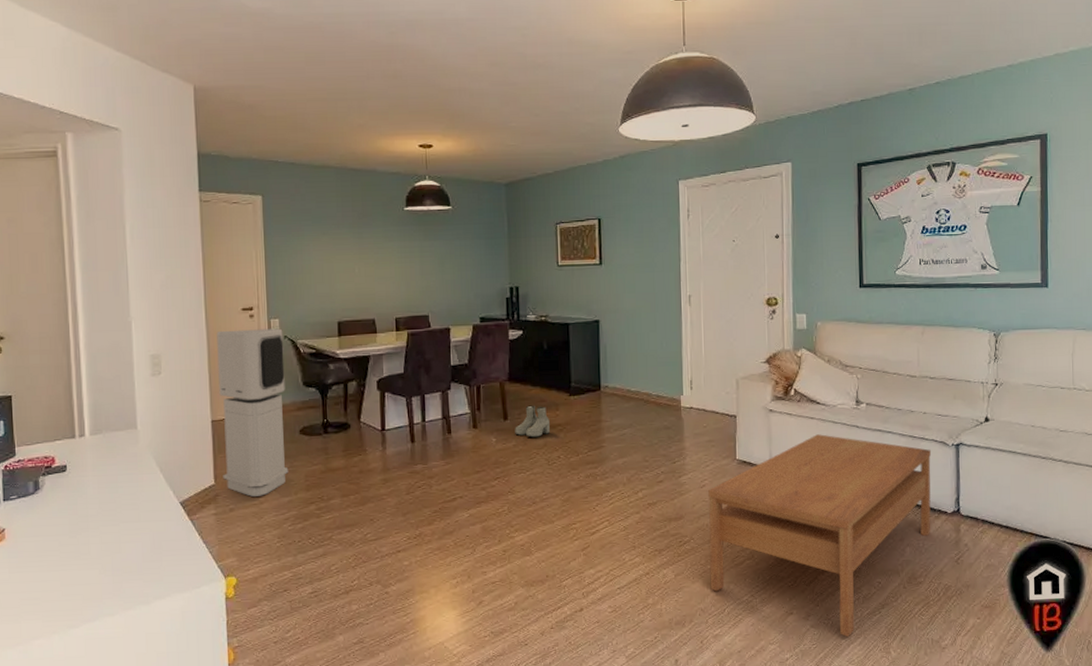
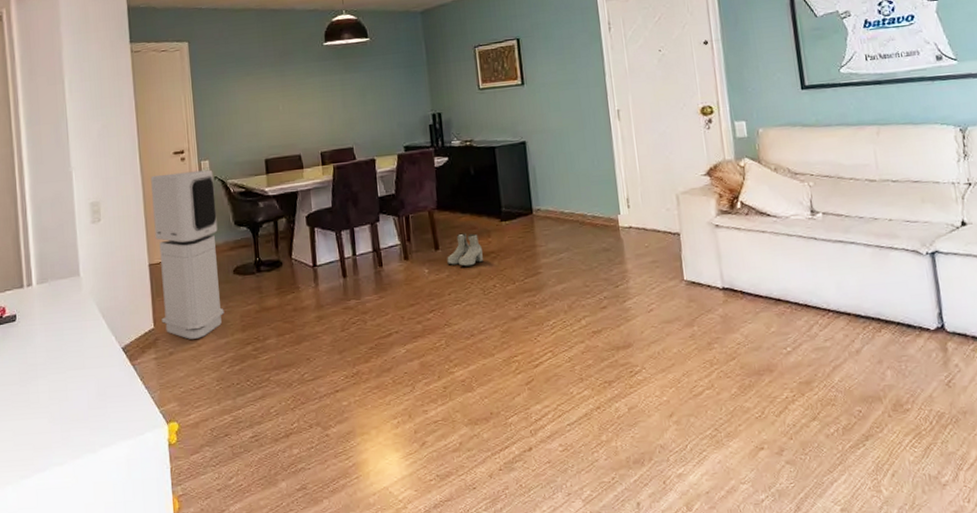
coffee table: present [708,434,932,637] -> none [656,248,913,474]

